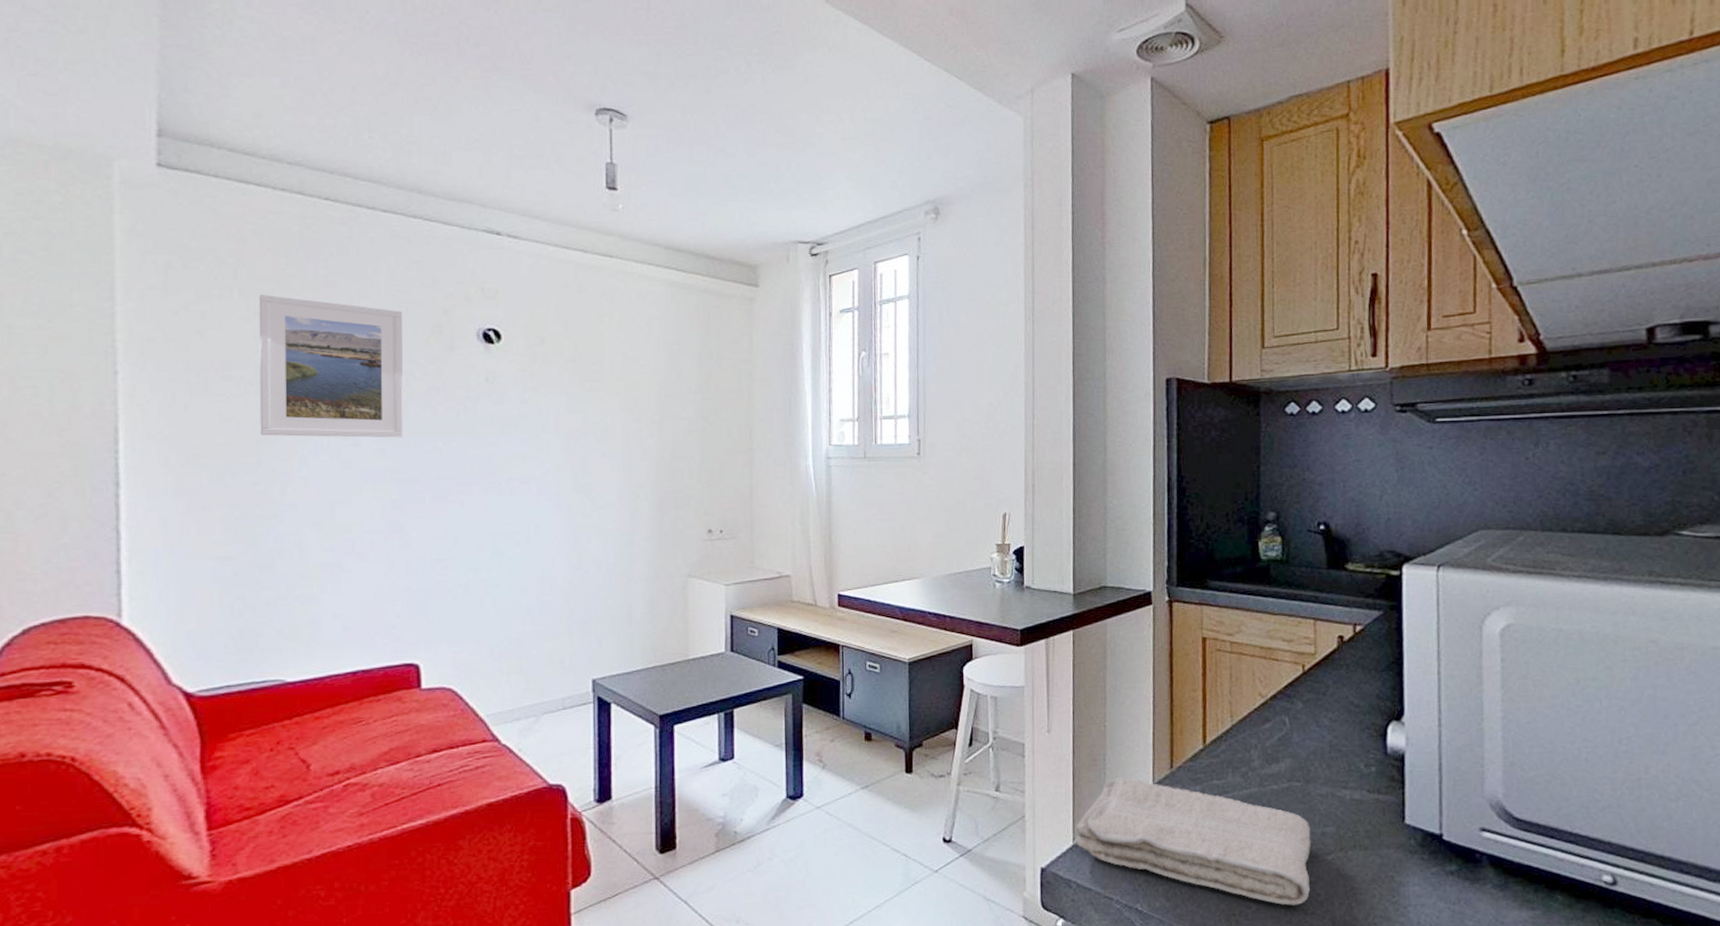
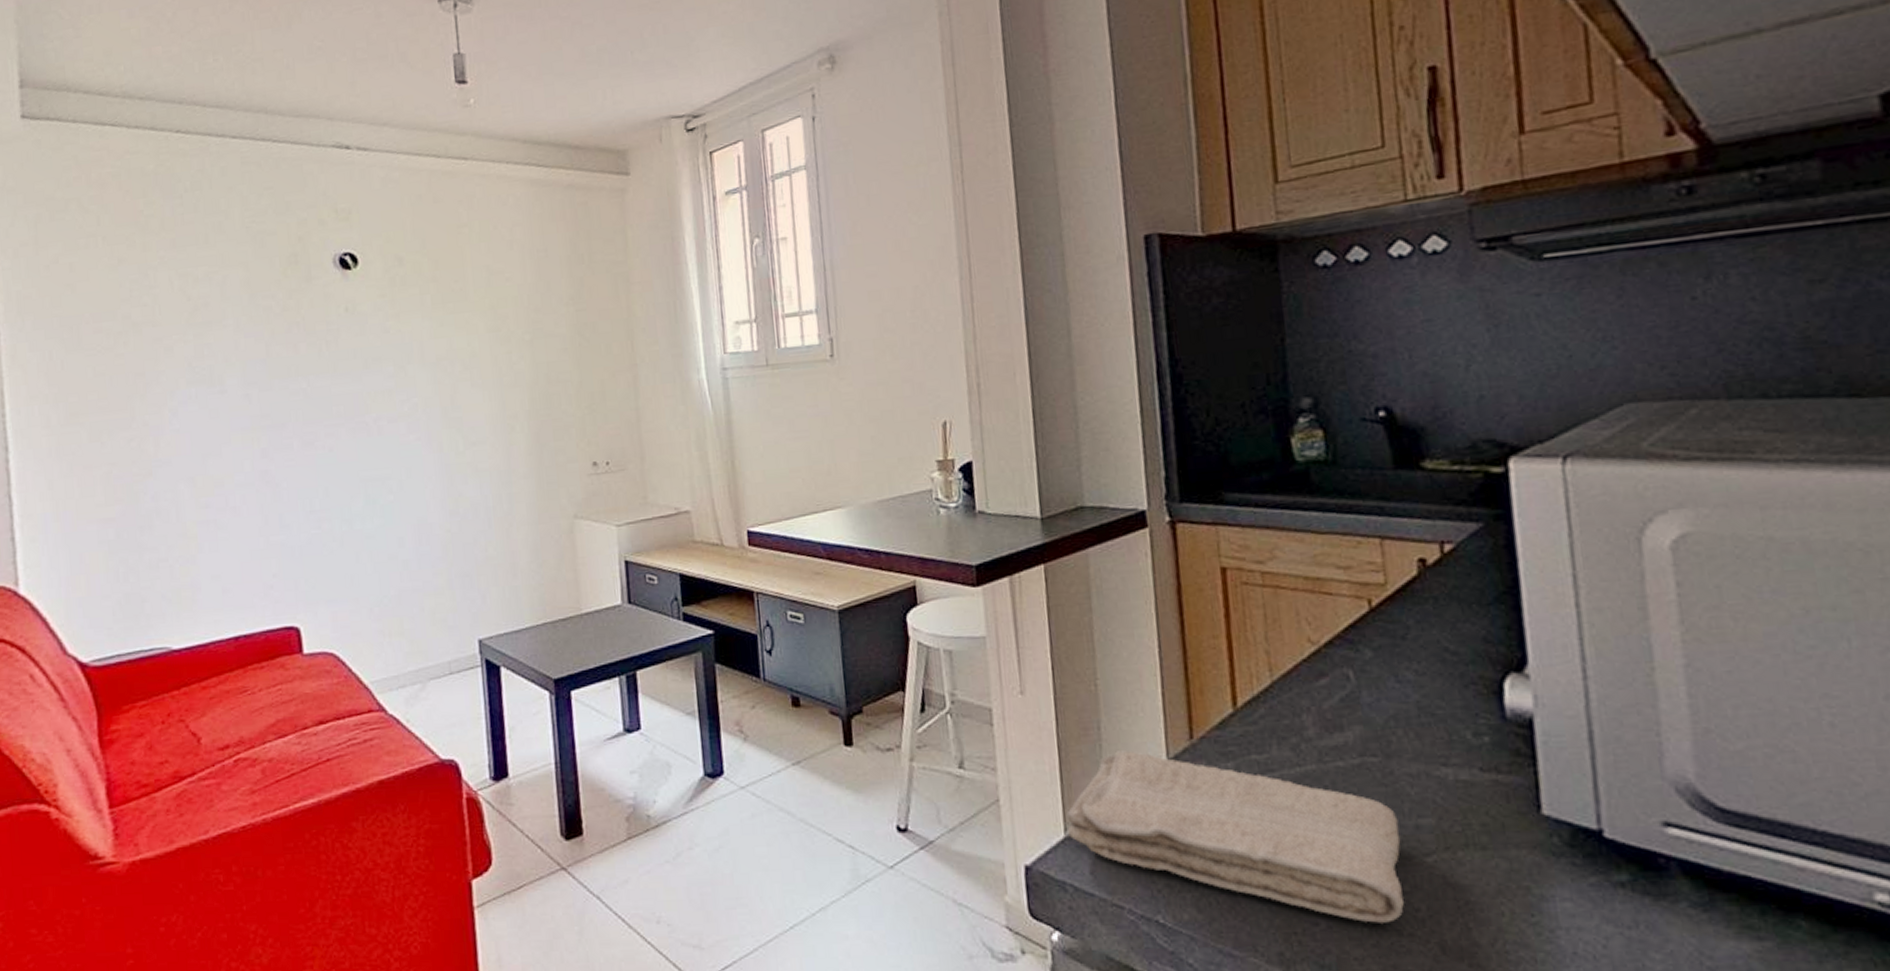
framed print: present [259,295,404,438] -> none [121,239,268,389]

